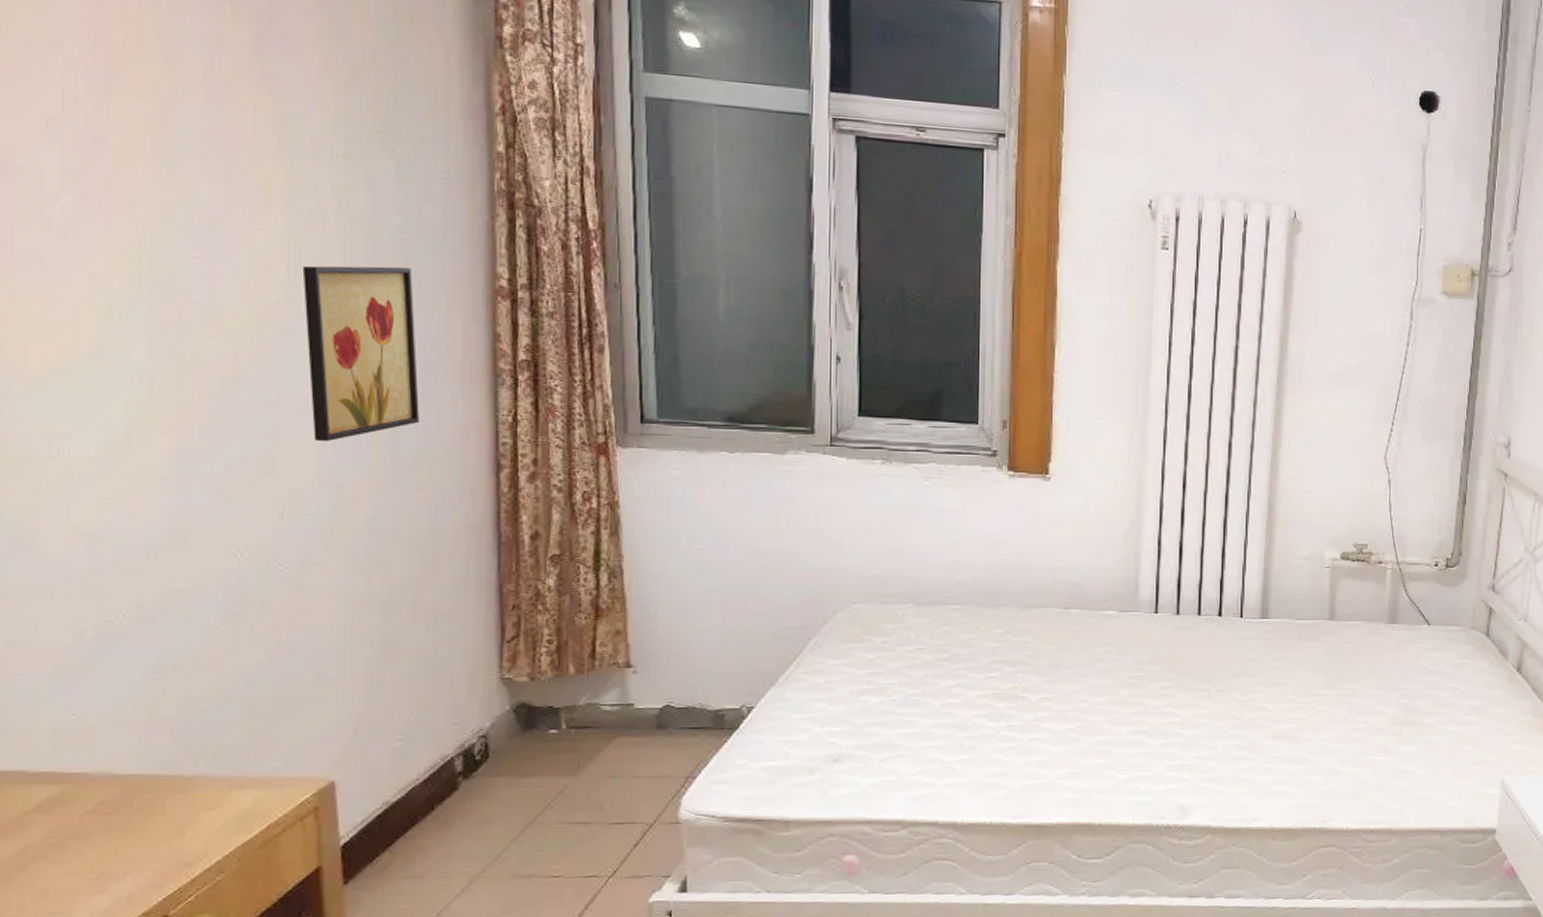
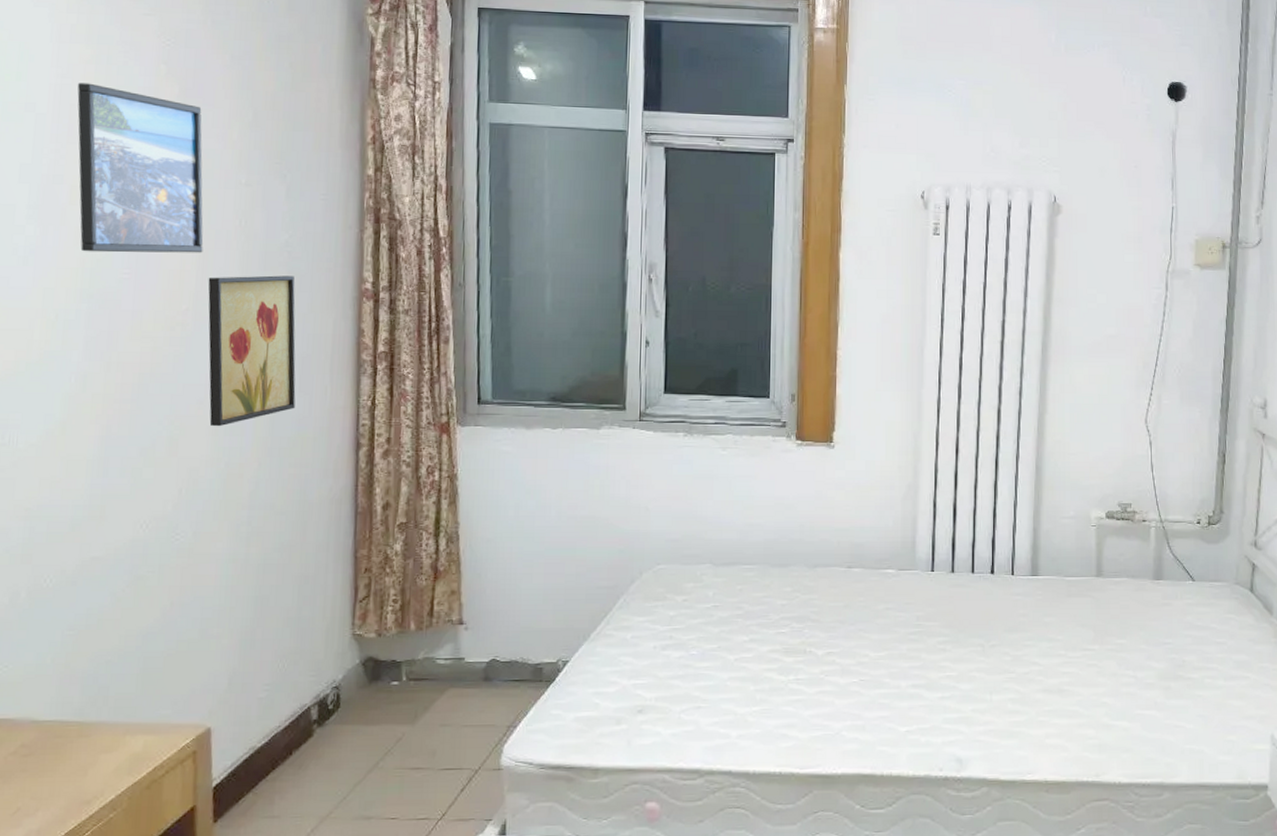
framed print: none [116,20,294,237] -> present [77,83,204,253]

